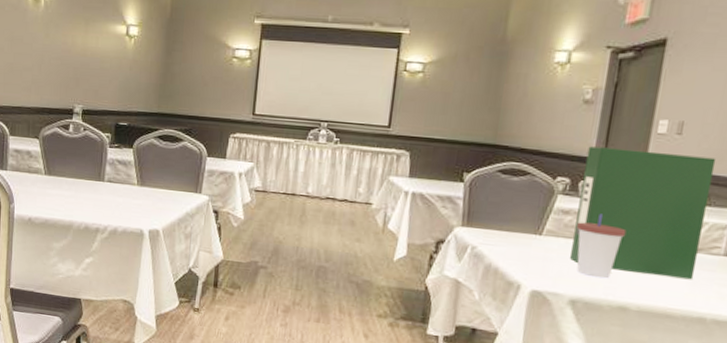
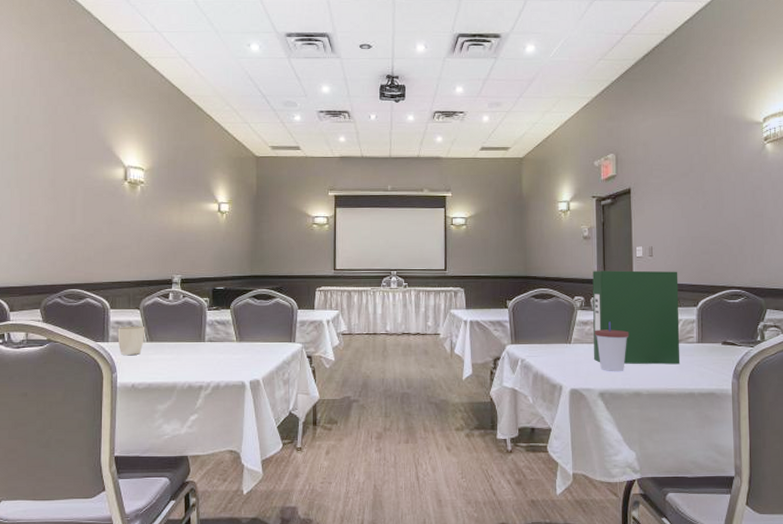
cup: none [16,156,44,188] -> present [117,325,145,356]

